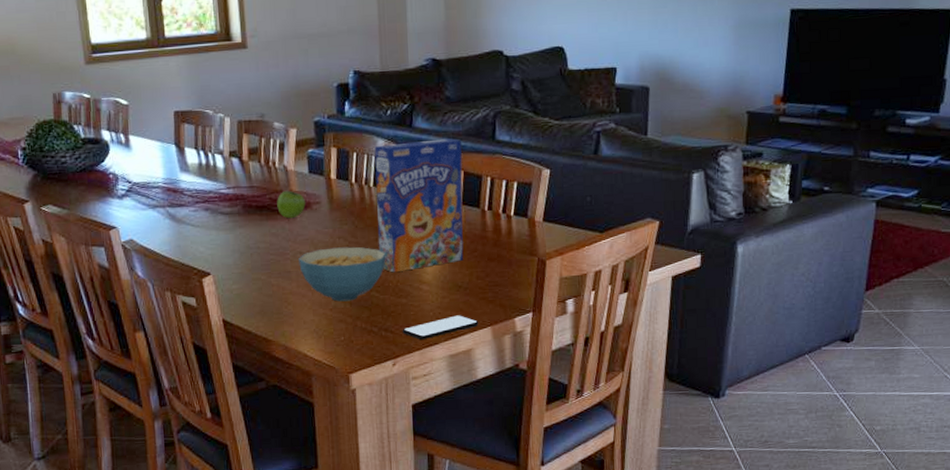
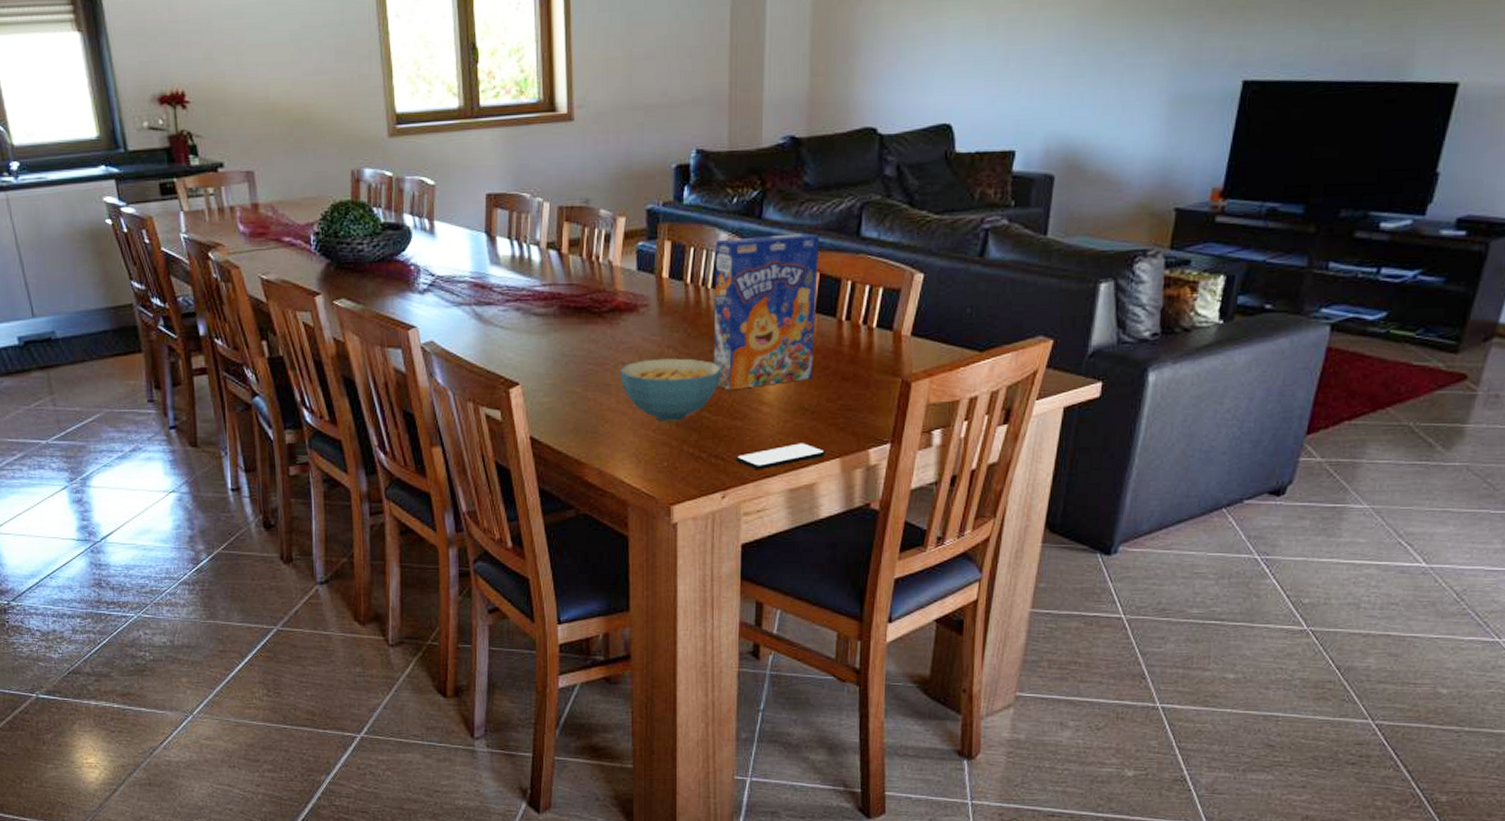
fruit: present [277,190,306,219] -> none [599,289,631,323]

